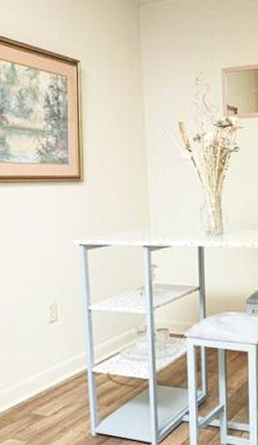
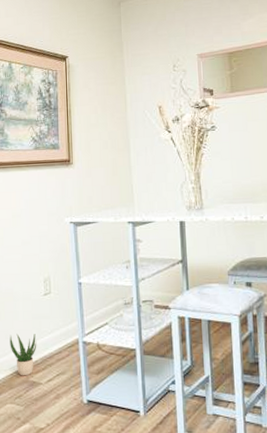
potted plant: none [10,364,41,409] -> present [10,333,37,376]

